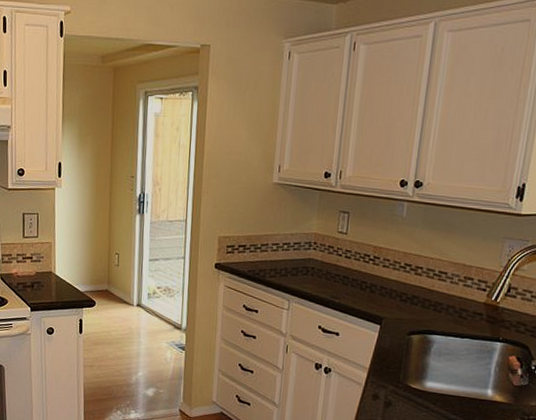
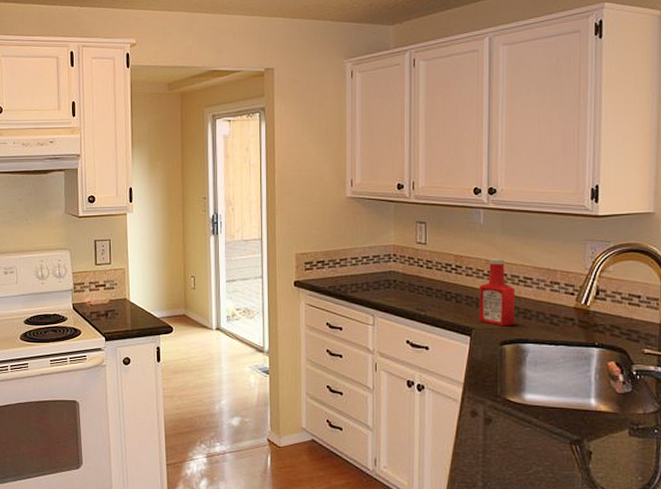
ketchup bottle: none [390,251,429,318] -> present [479,258,514,327]

